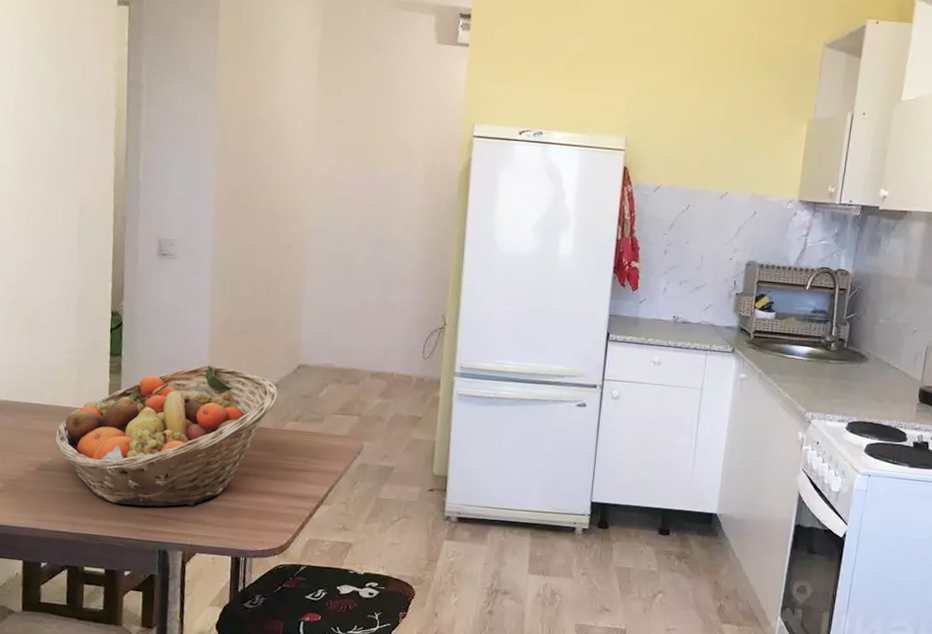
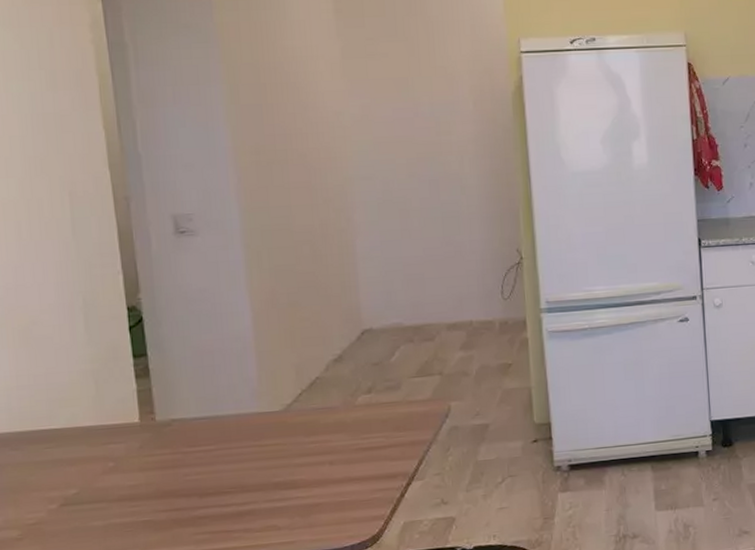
fruit basket: present [54,365,279,507] -> none [76,346,344,527]

